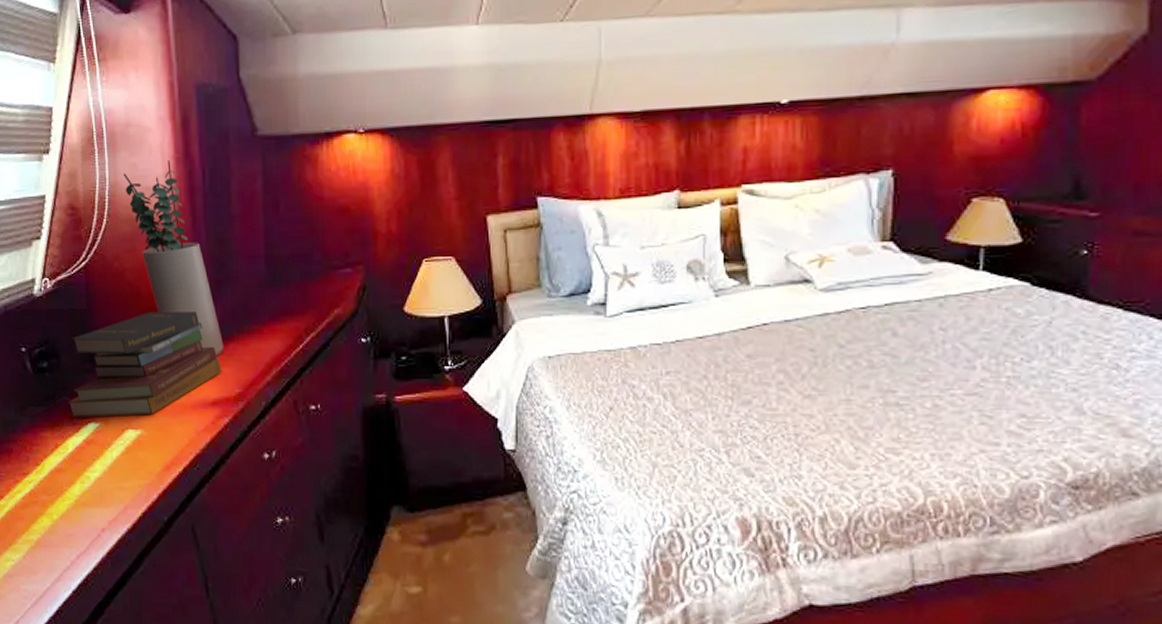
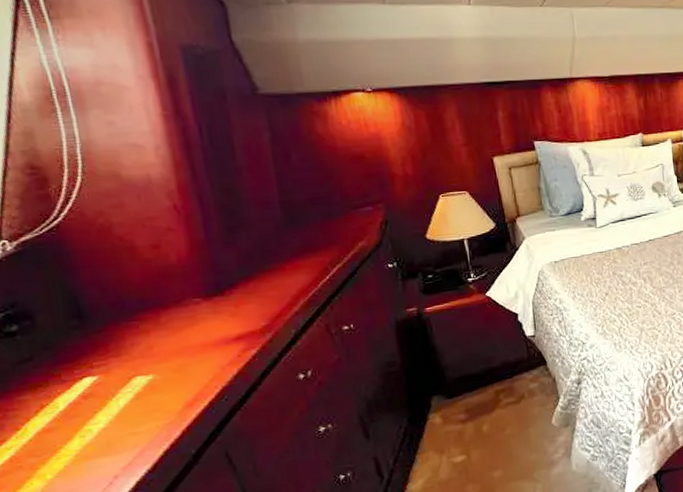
books: present [67,312,222,417] -> none [49,257,244,375]
vase: present [123,160,224,356] -> none [98,117,244,296]

